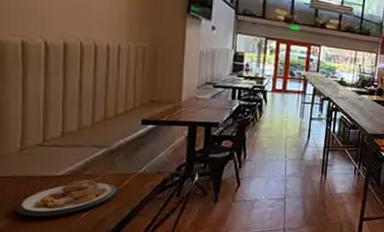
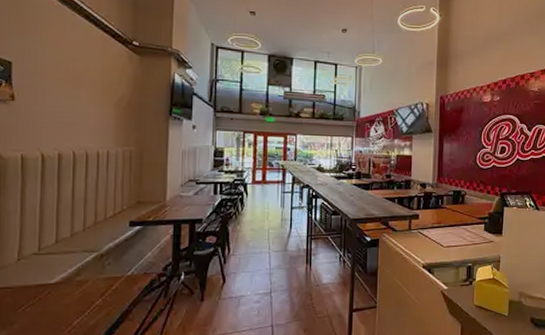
plate: present [15,179,117,218] -> none [11,285,107,328]

